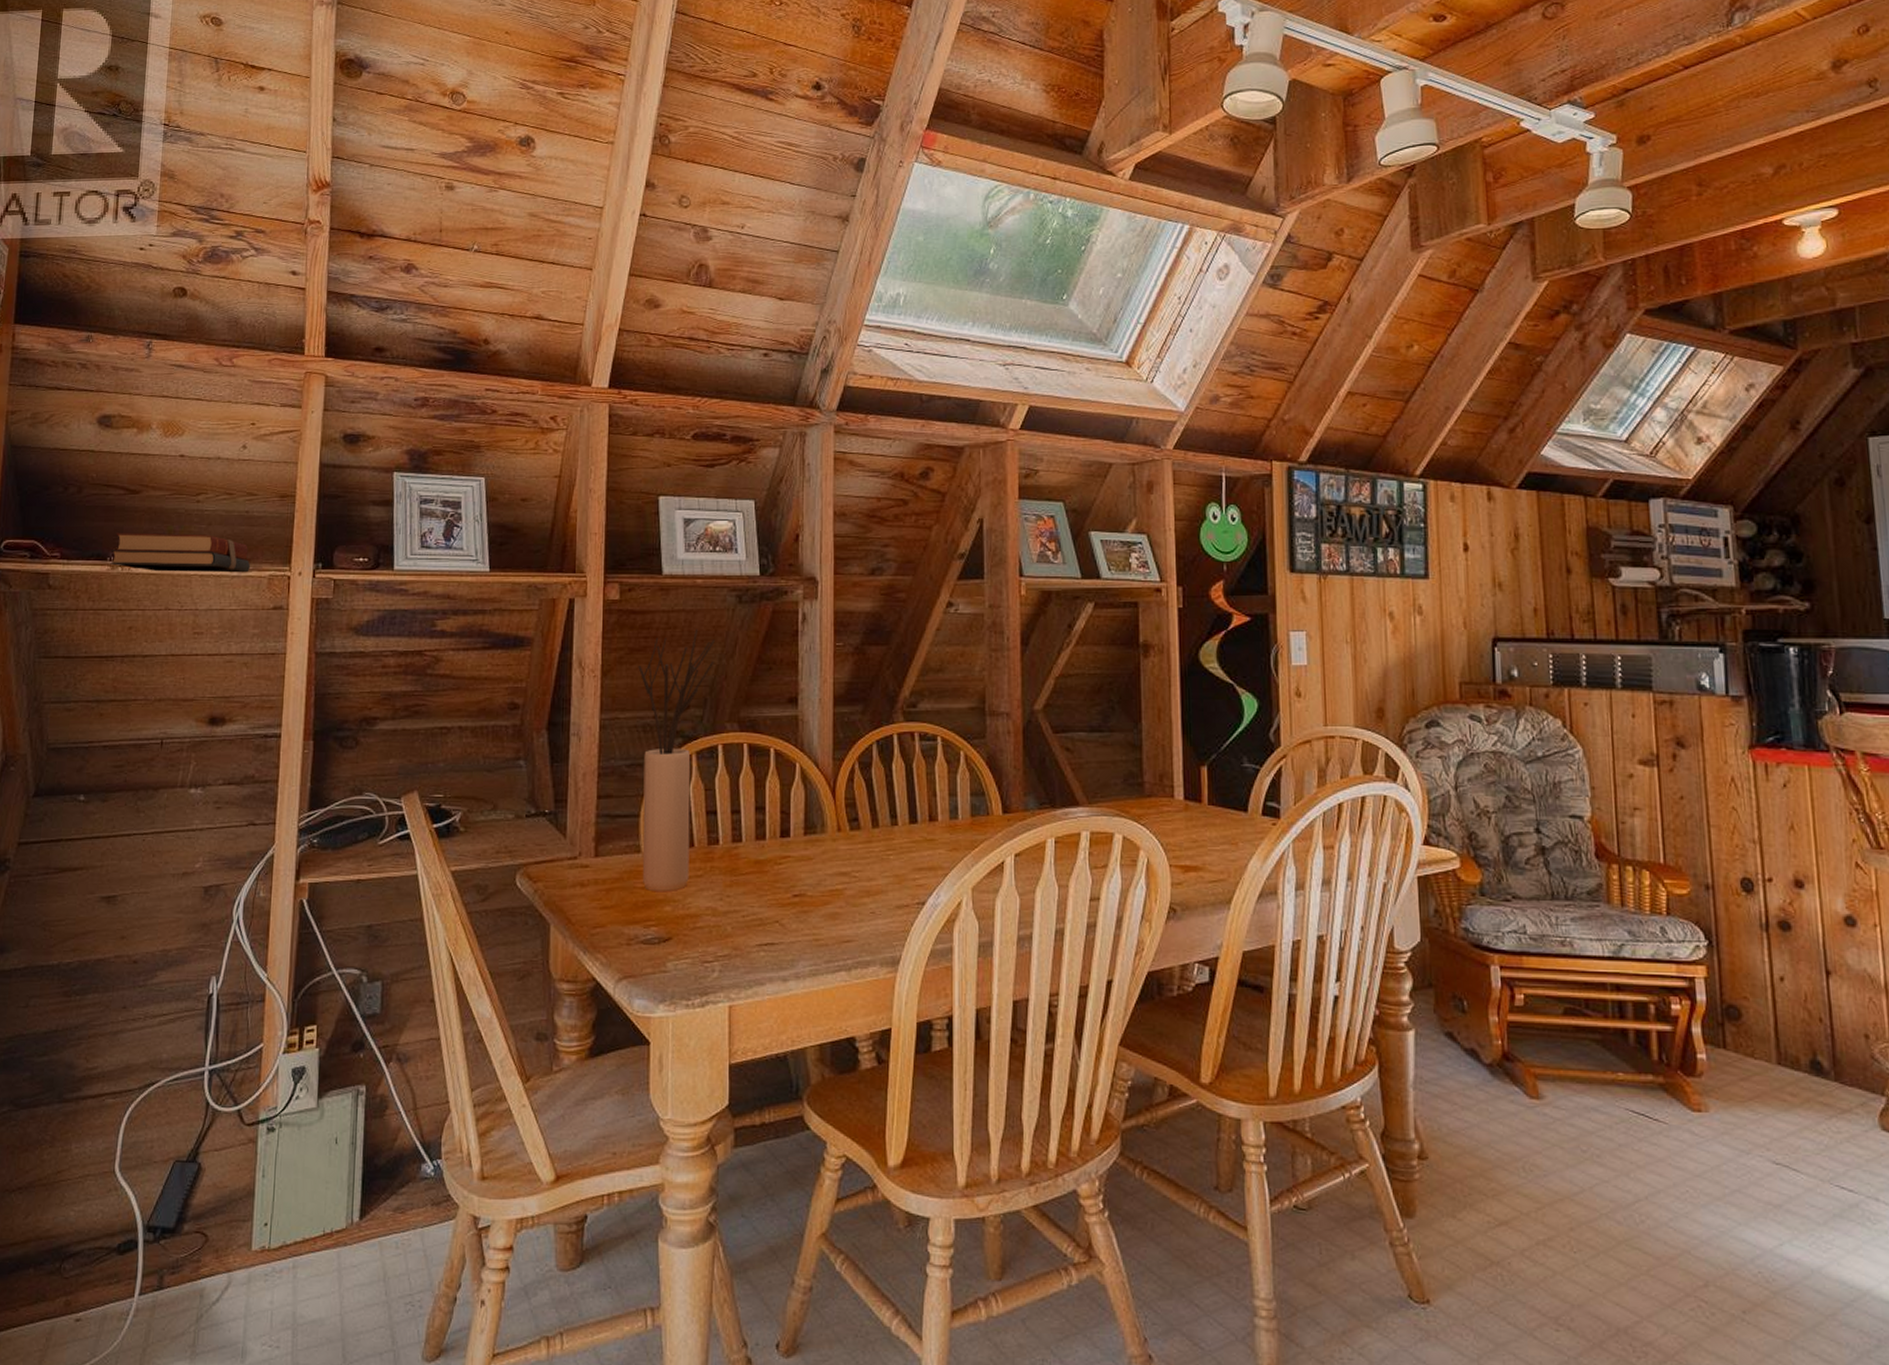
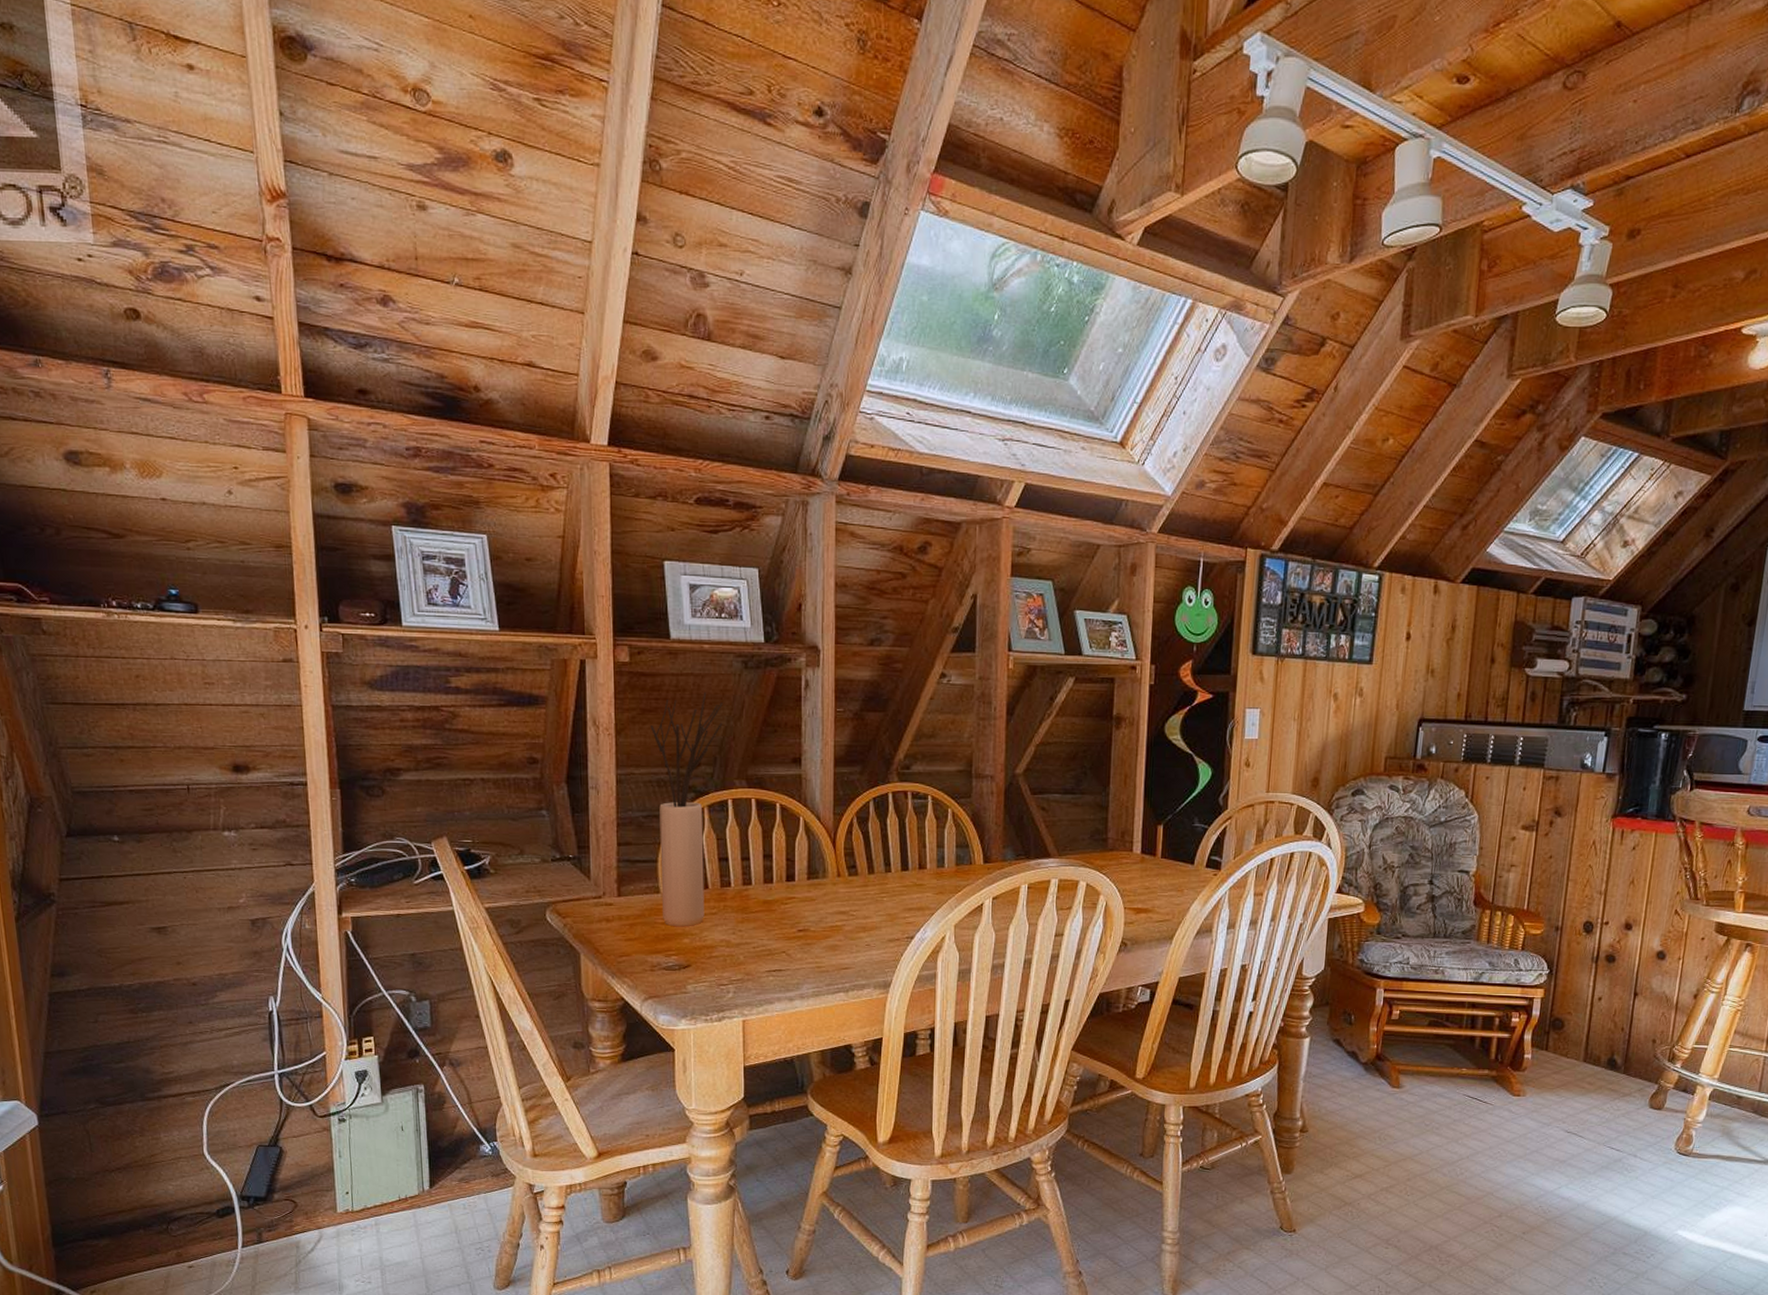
books: present [110,533,250,573] -> none [103,579,253,624]

